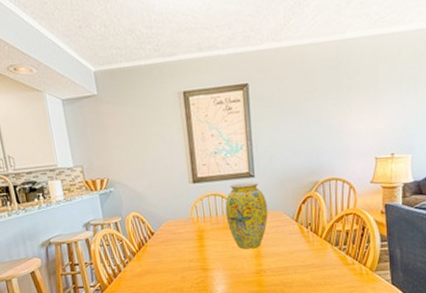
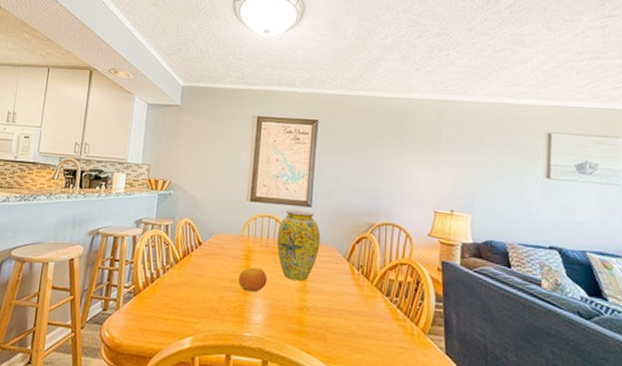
fruit: none [196,244,223,268] -> present [238,267,267,292]

